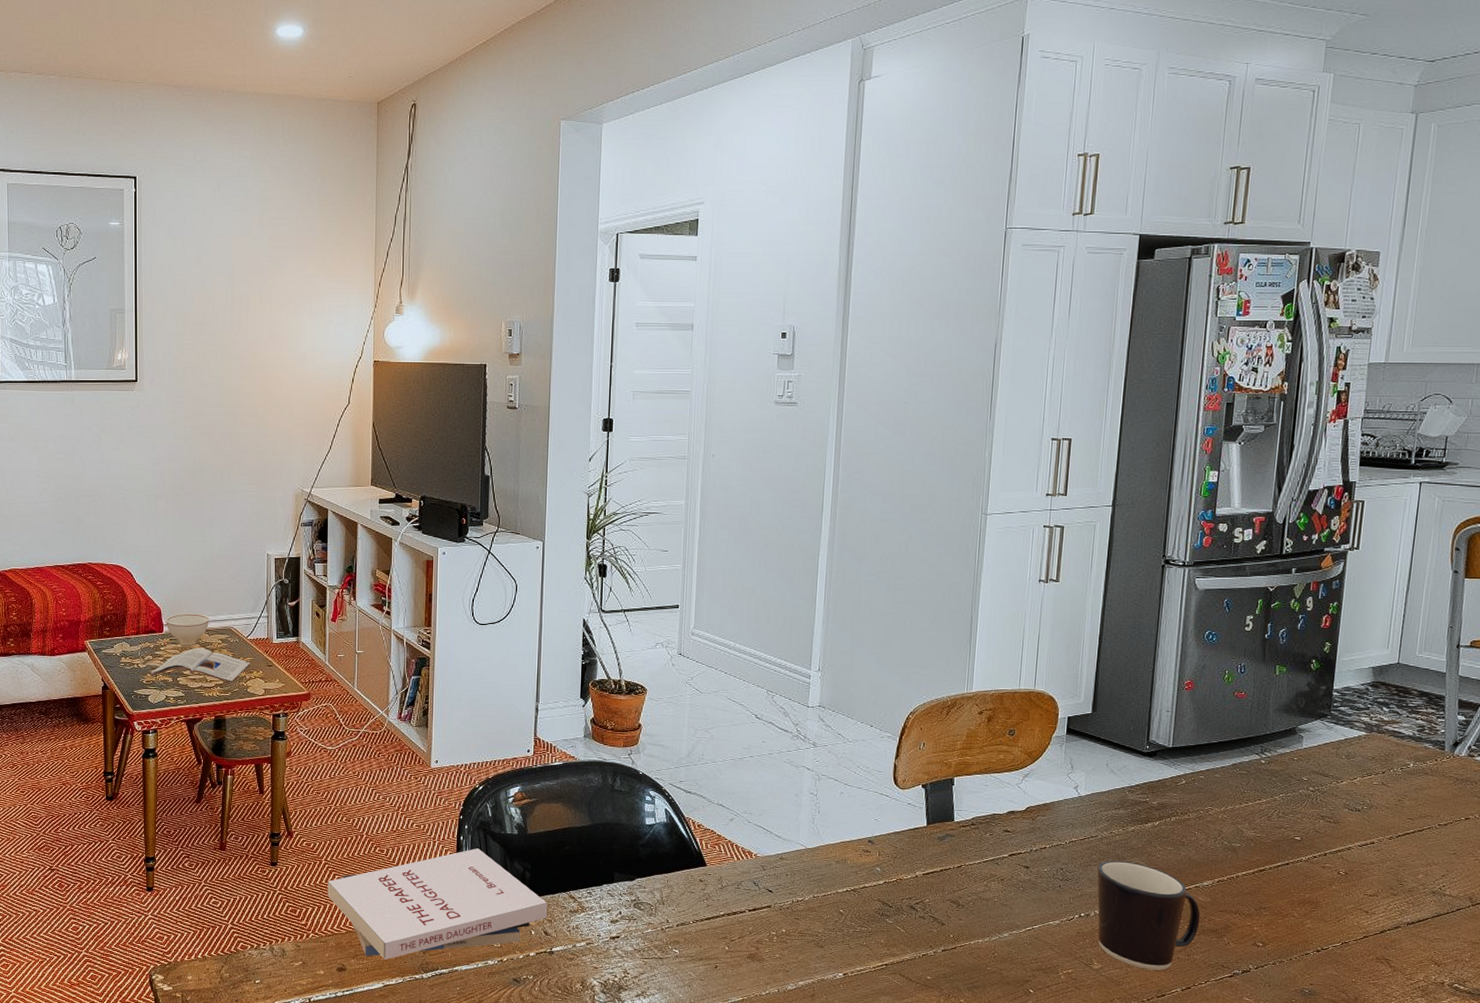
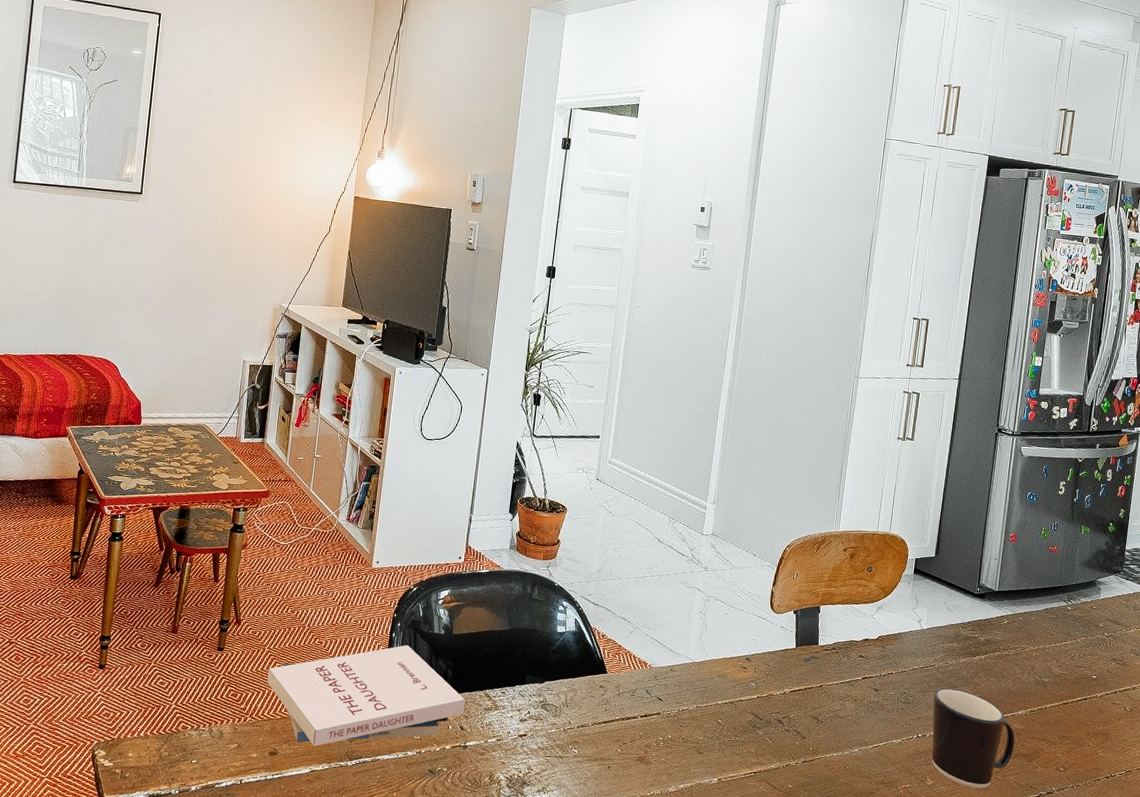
magazine: present [150,647,251,683] -> none [124,441,219,476]
bowl: present [166,612,210,646] -> none [144,407,185,439]

